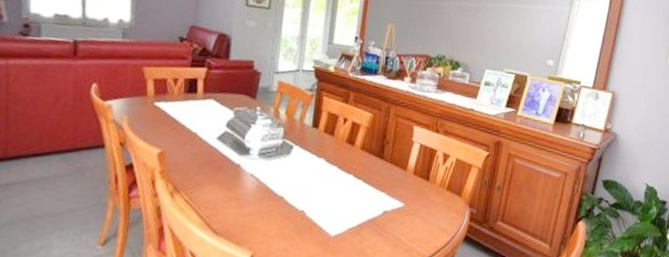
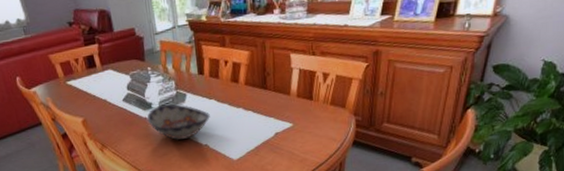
decorative bowl: none [239,153,315,200] -> present [146,103,210,141]

